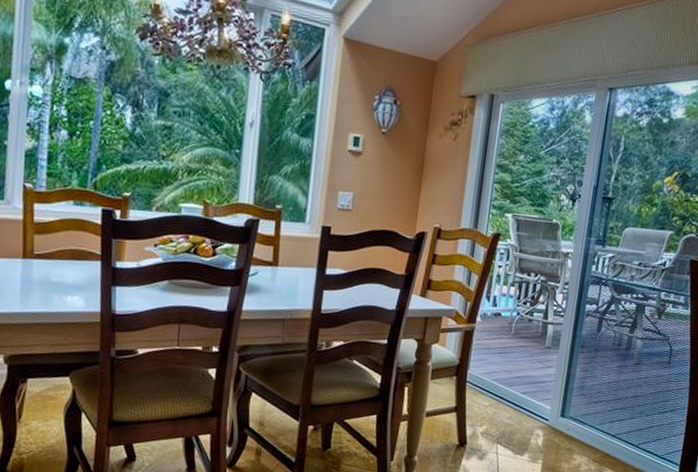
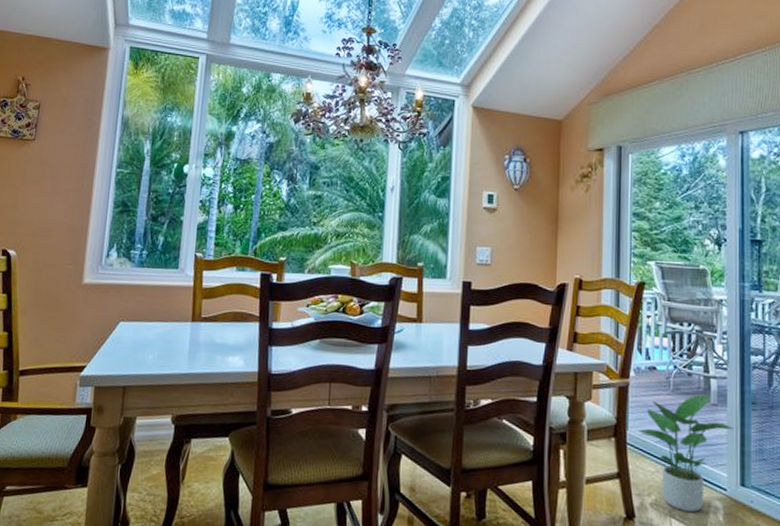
potted plant: none [477,338,563,439] -> present [637,394,734,512]

